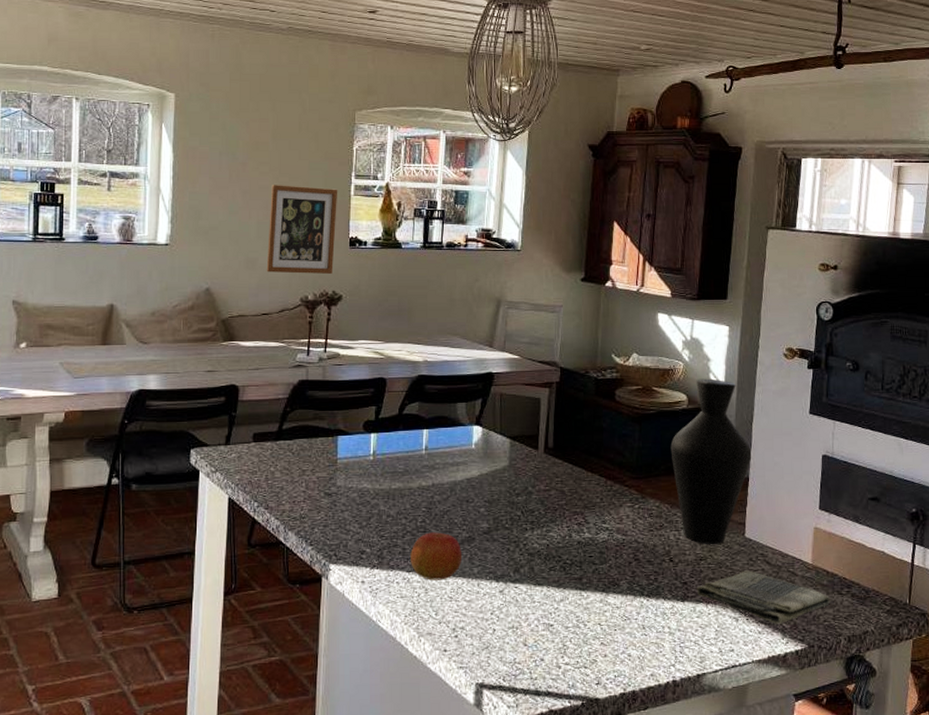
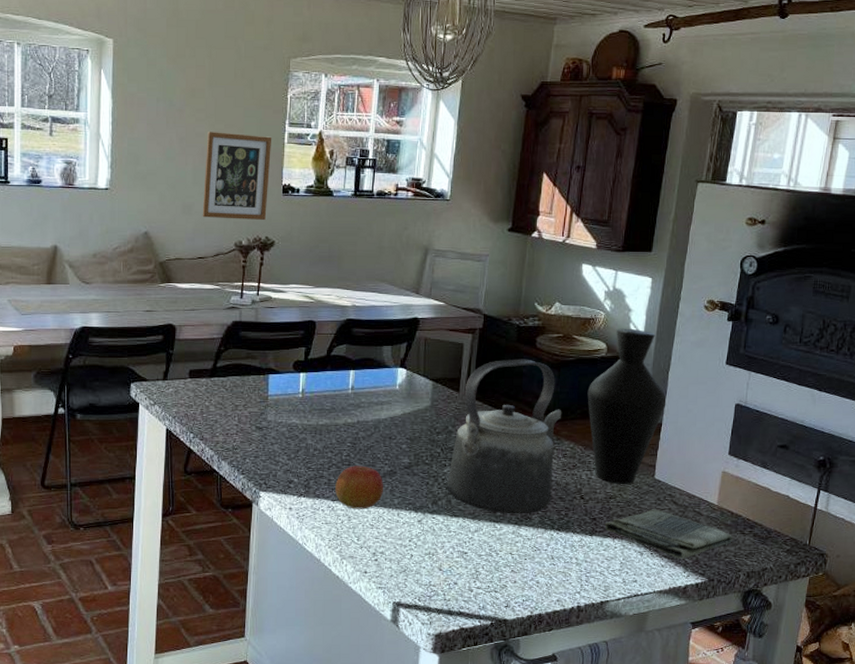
kettle: none [529,413,646,581] -> present [447,359,562,514]

